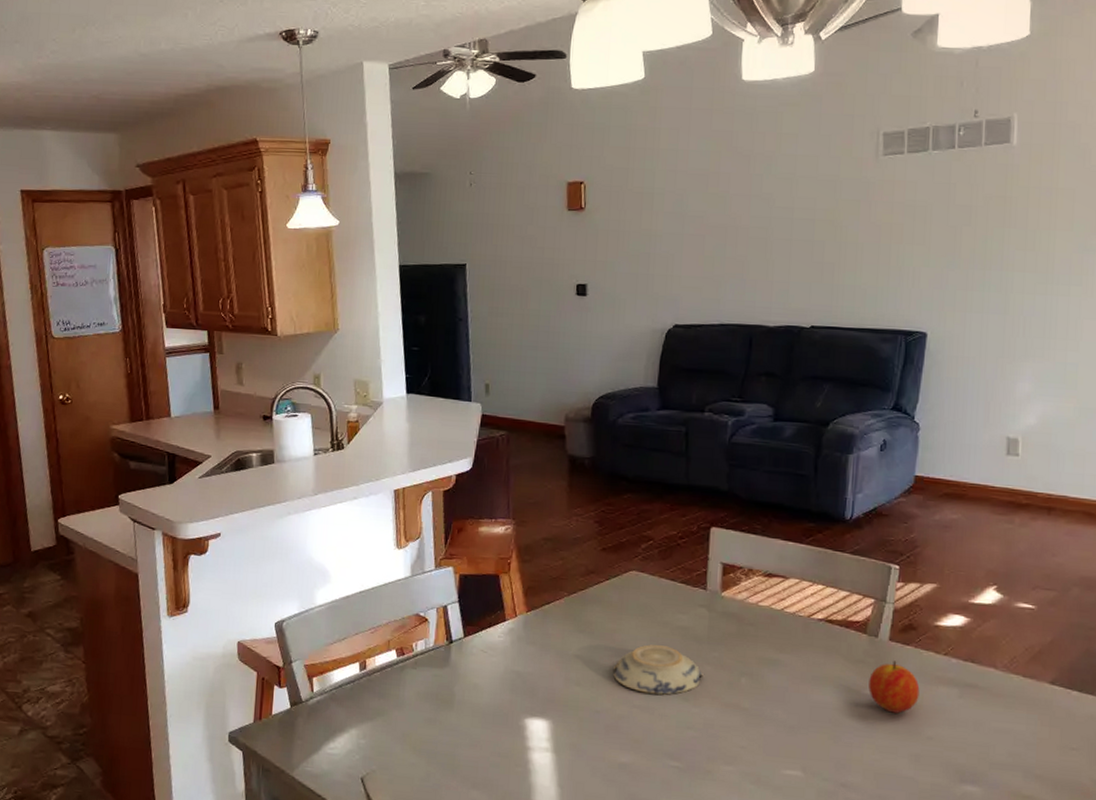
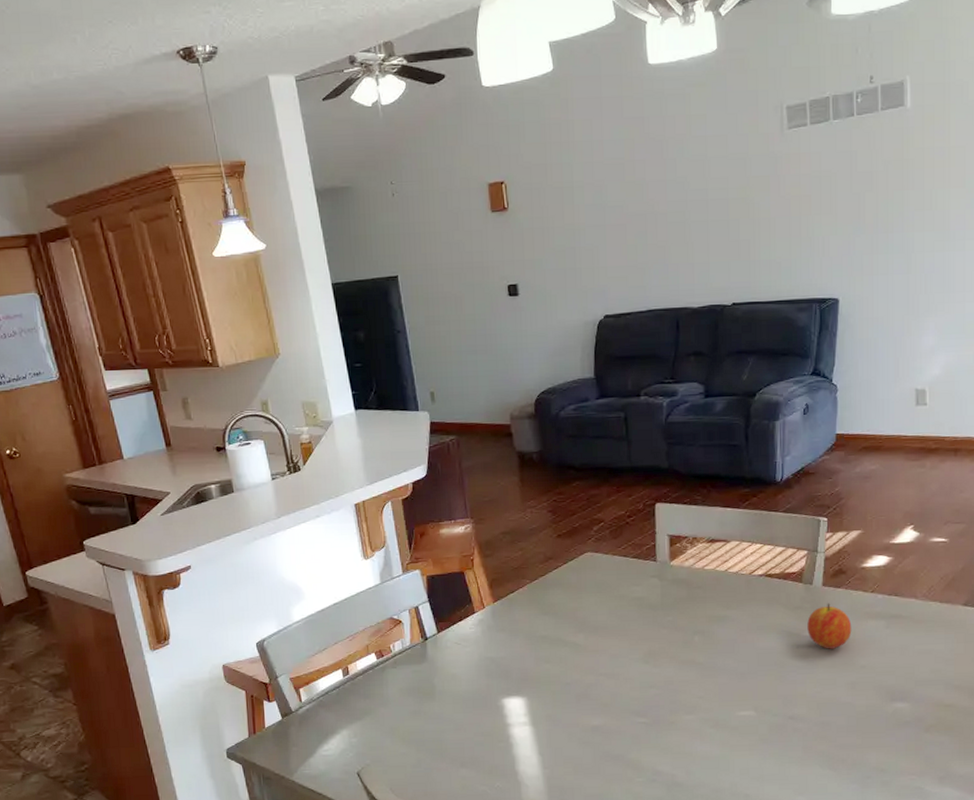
decorative bowl: present [613,644,703,695] -> none [579,617,660,662]

